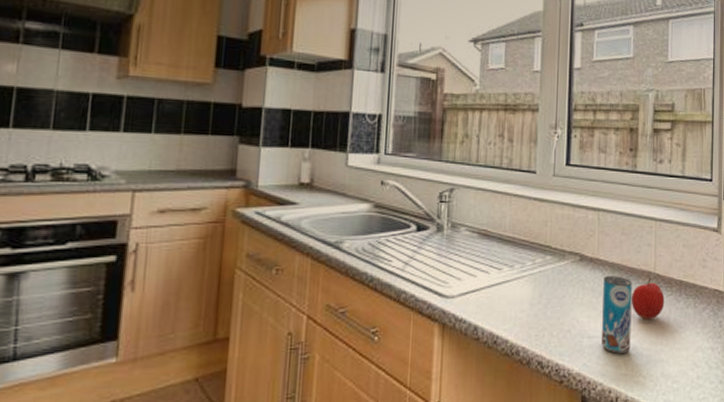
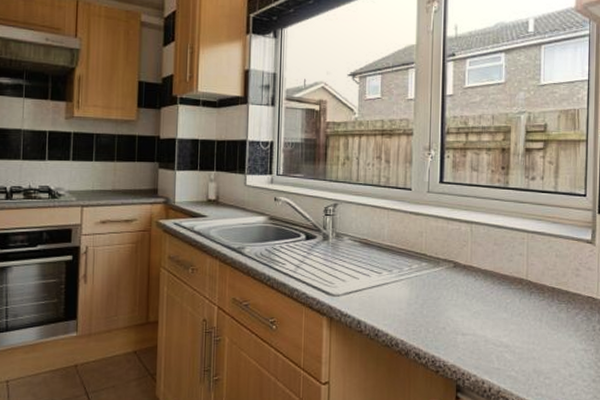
beverage can: present [602,275,632,354] -> none [475,280,505,350]
apple: present [632,278,665,319] -> none [504,285,537,321]

